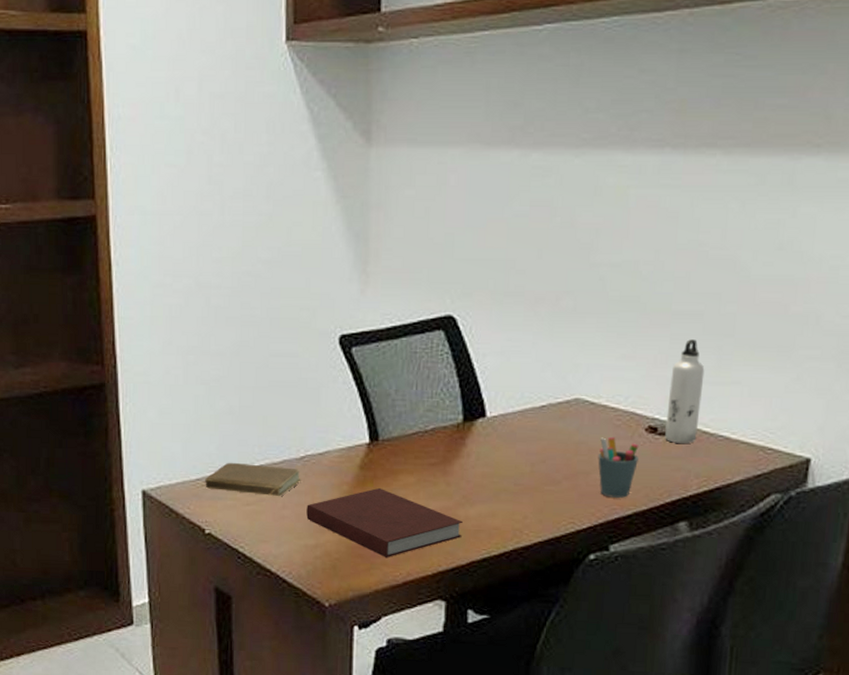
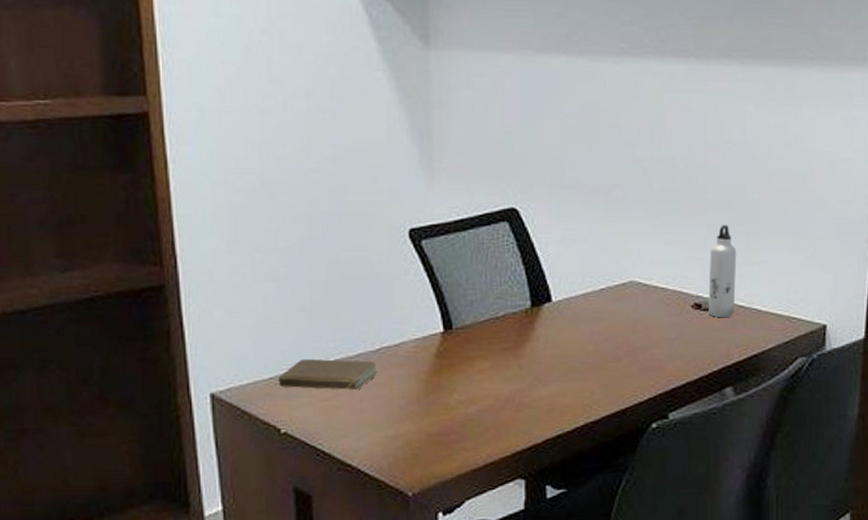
notebook: present [306,488,463,557] -> none [385,375,536,442]
pen holder: present [598,436,639,498] -> none [653,314,688,370]

